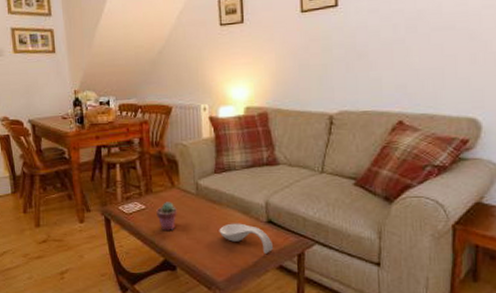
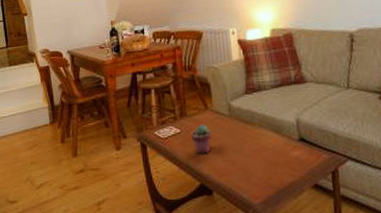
spoon rest: present [219,223,273,254] -> none [253,142,307,173]

